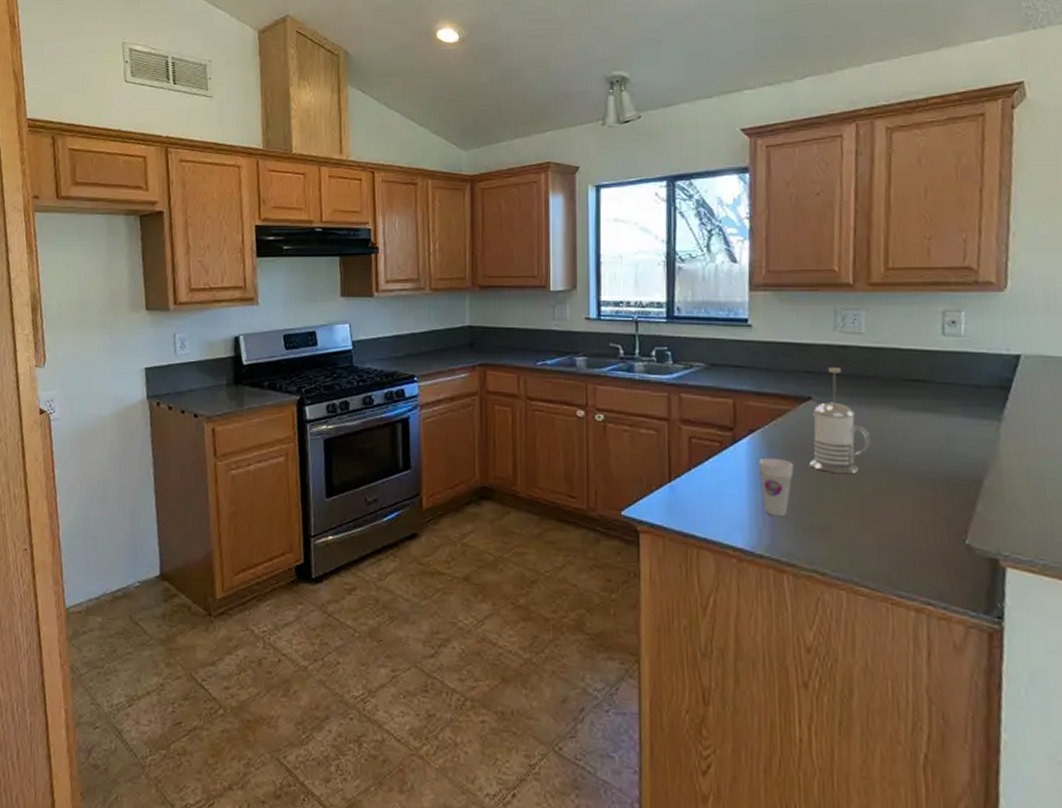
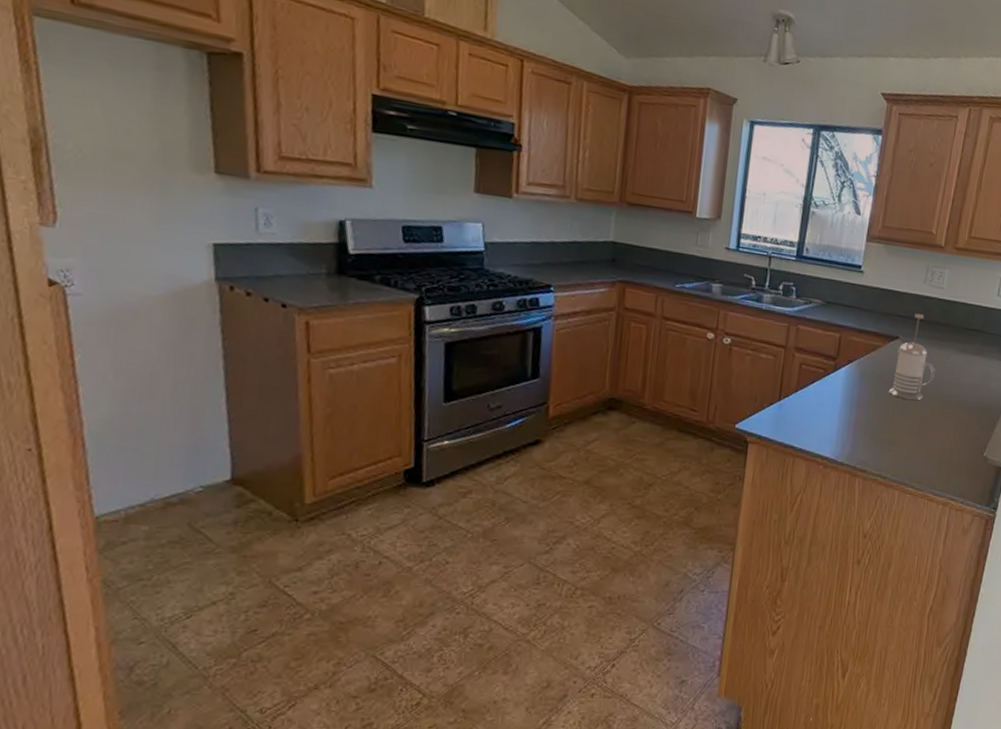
cup: present [759,457,794,517] -> none [850,384,877,433]

